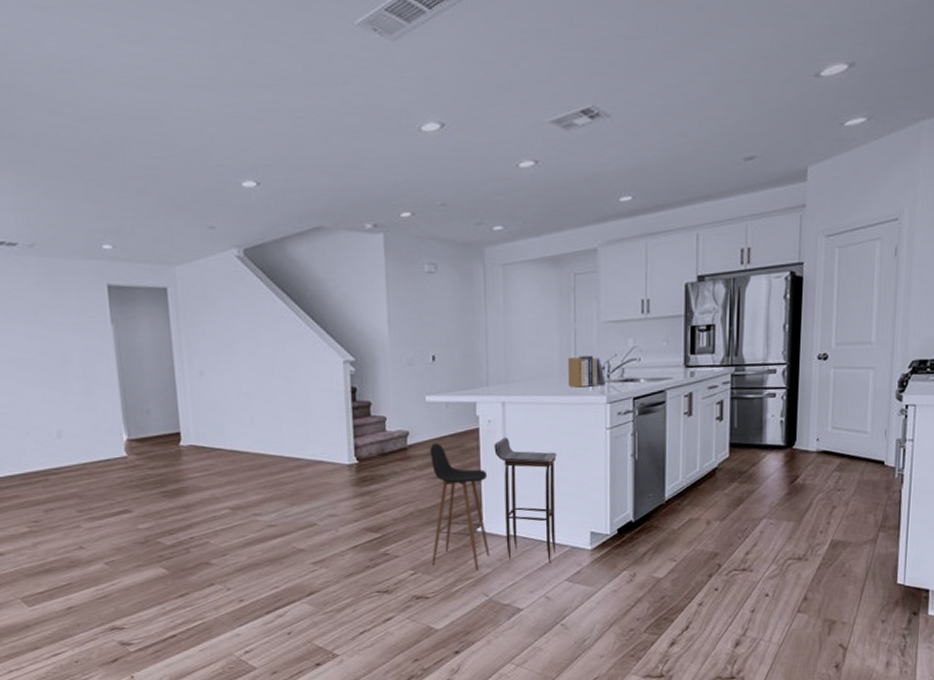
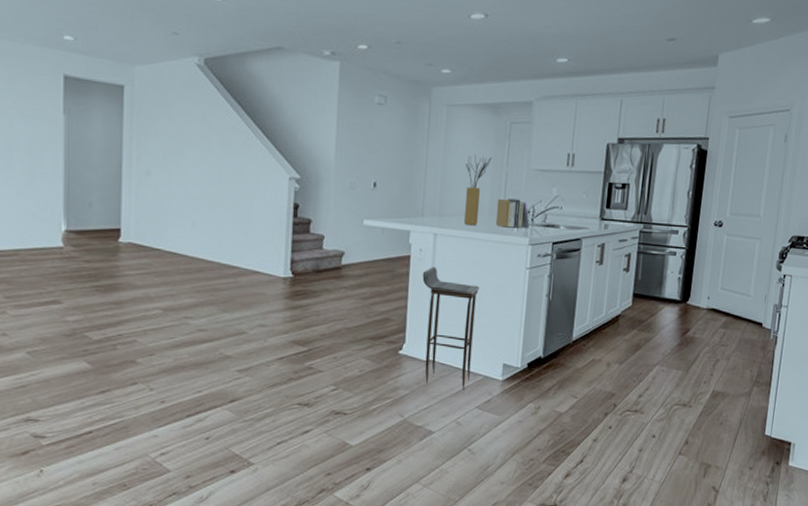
bar stool: present [430,443,490,571] -> none [353,265,414,392]
vase: none [528,312,557,390] -> present [464,154,492,226]

